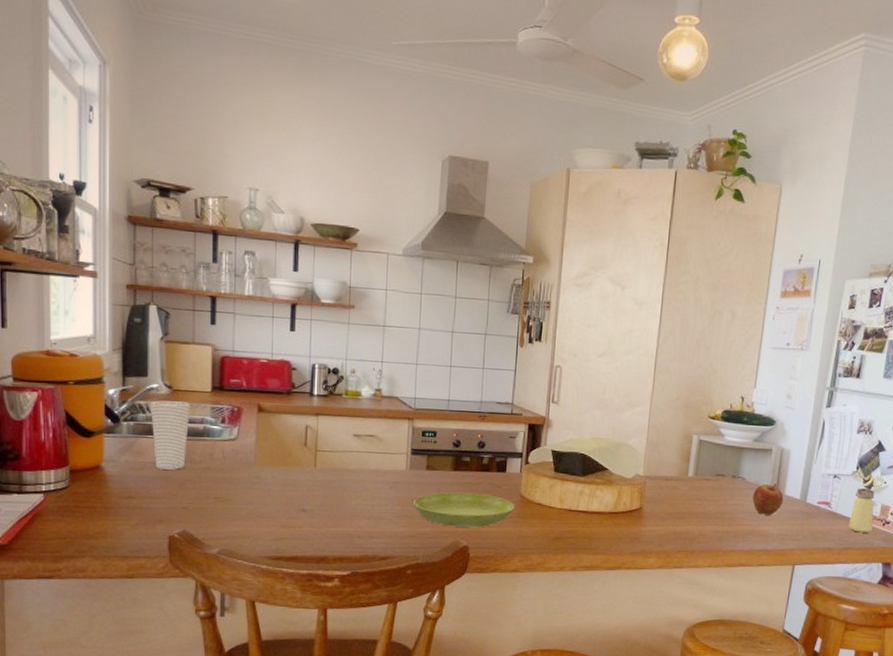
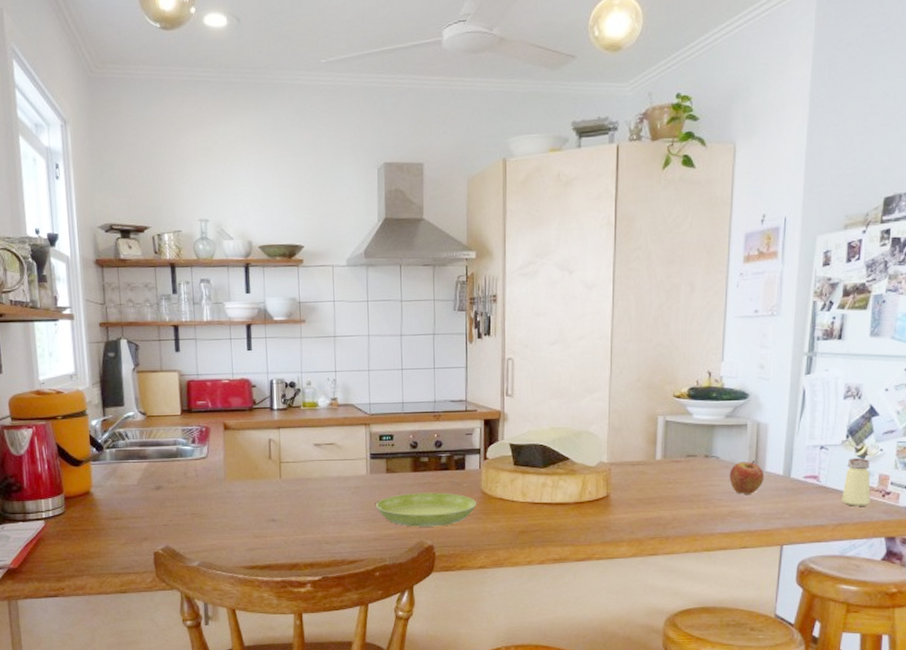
cup: present [151,400,190,470] -> none [128,425,164,490]

